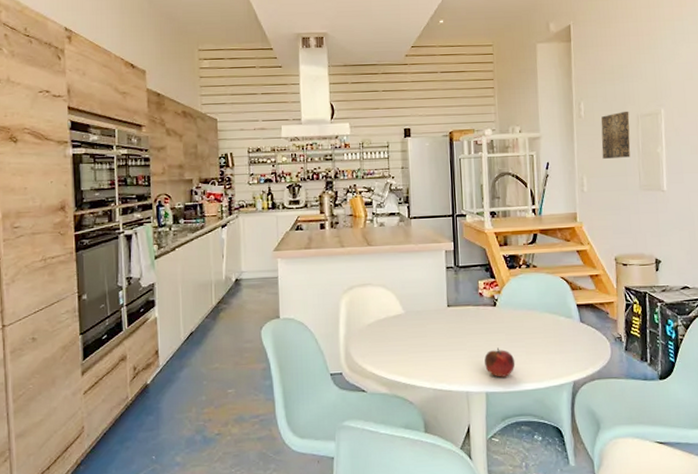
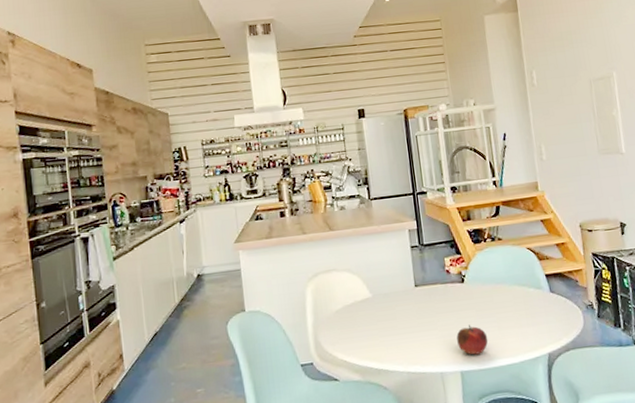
wall art: present [600,111,631,159] -> none [553,76,587,126]

